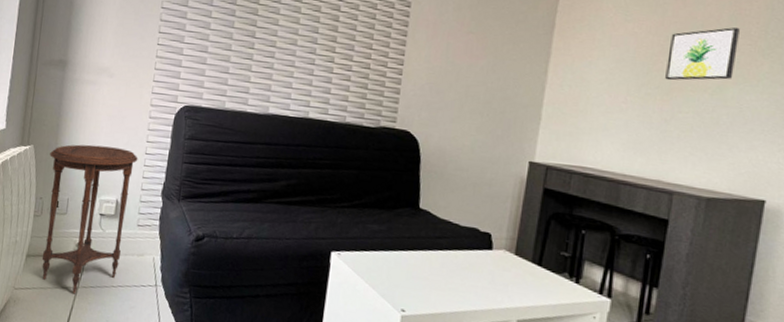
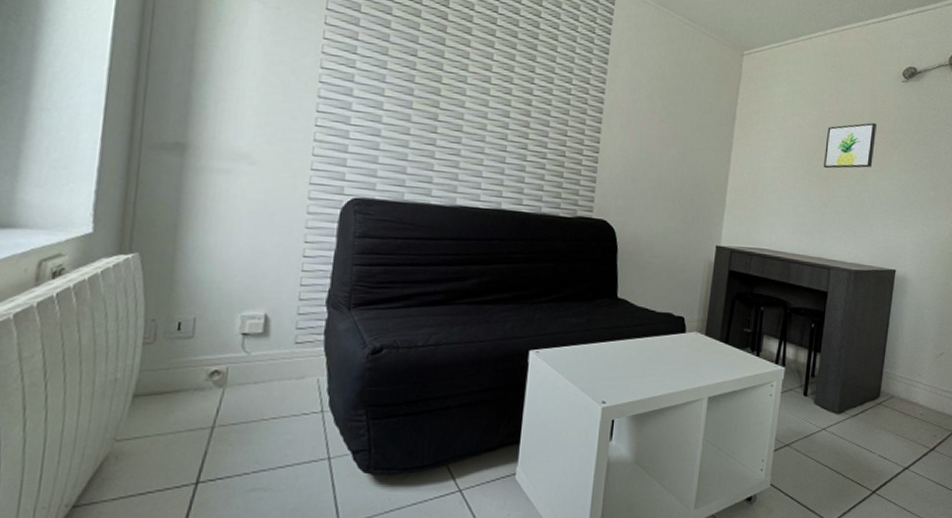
side table: present [41,144,138,294] -> none [157,248,294,436]

